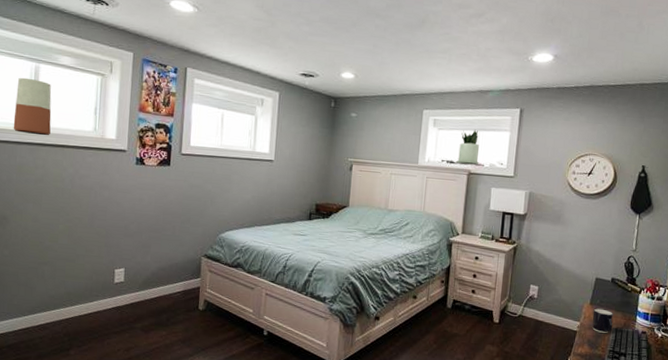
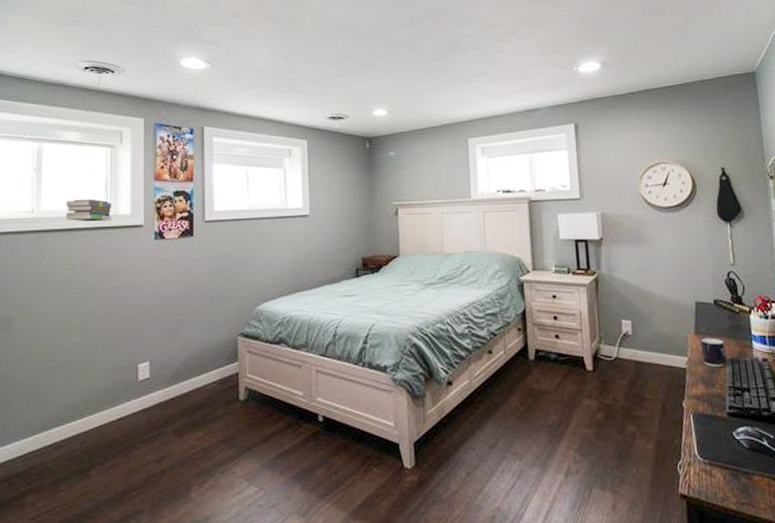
vase: present [13,77,52,136] -> none [15,160,57,221]
books: none [58,119,100,143] -> present [66,198,112,222]
planter: present [455,129,480,166] -> none [512,152,540,193]

